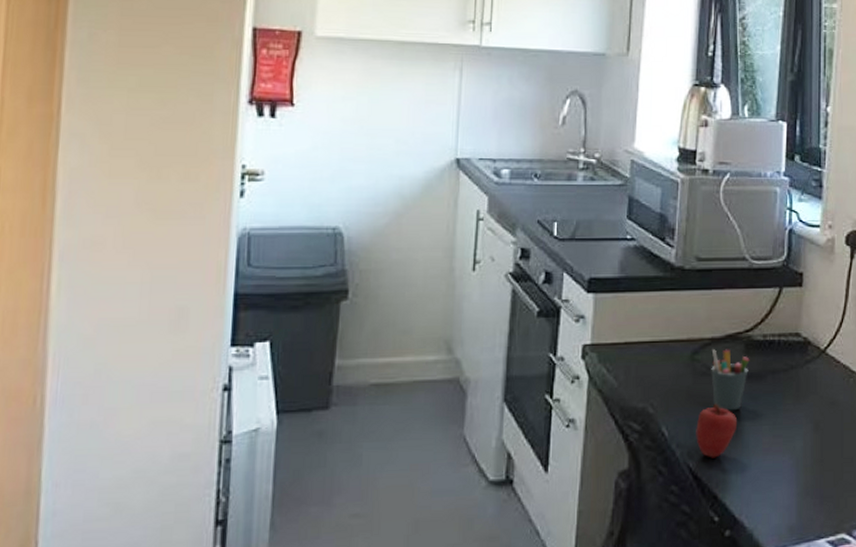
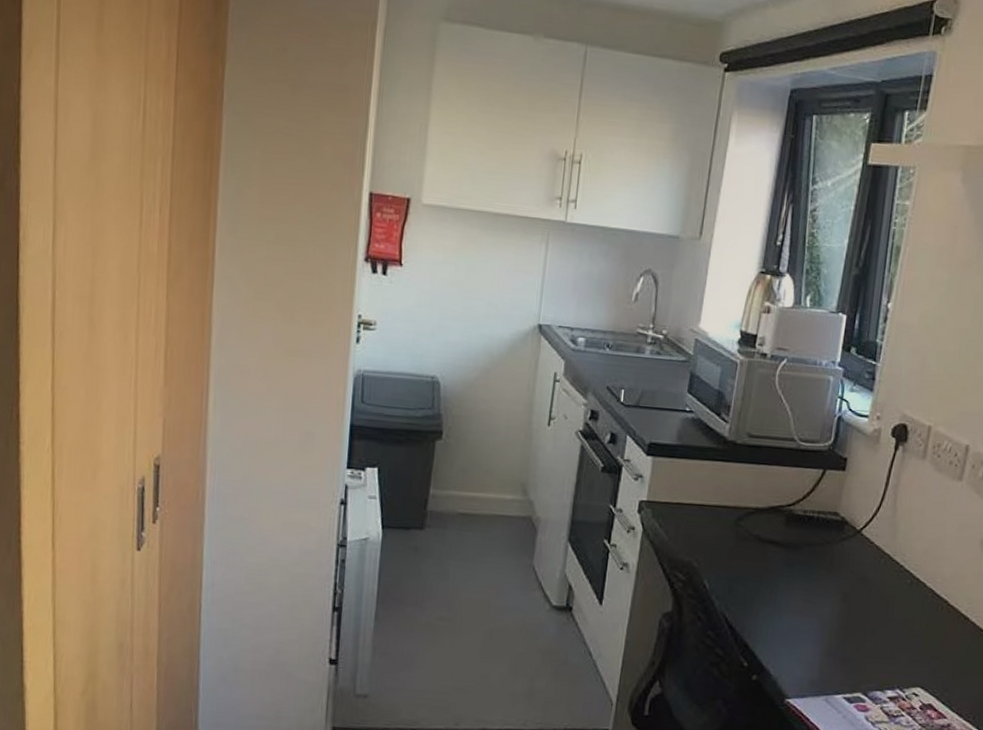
apple: present [696,403,738,458] -> none [733,566,773,613]
pen holder: present [711,349,750,411] -> none [752,518,789,574]

